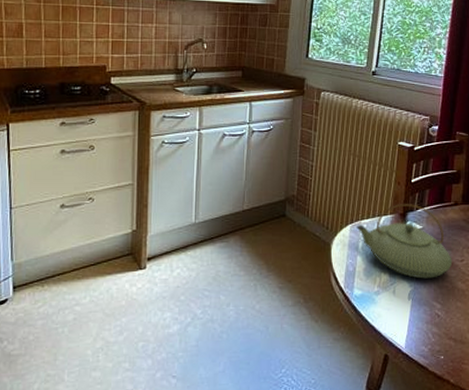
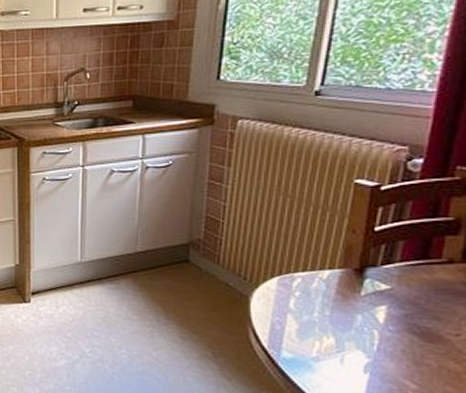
teapot: present [356,204,453,279] -> none [286,256,441,352]

